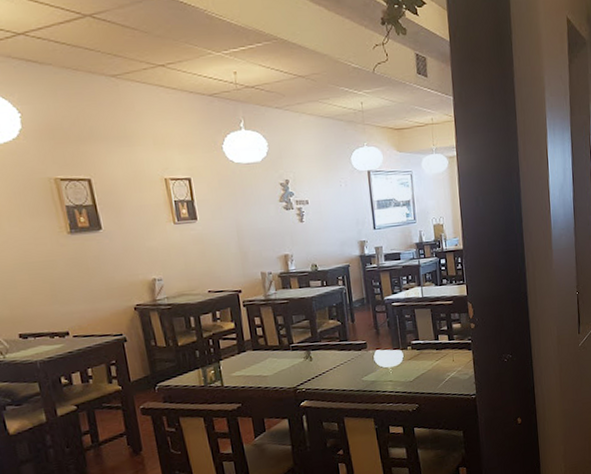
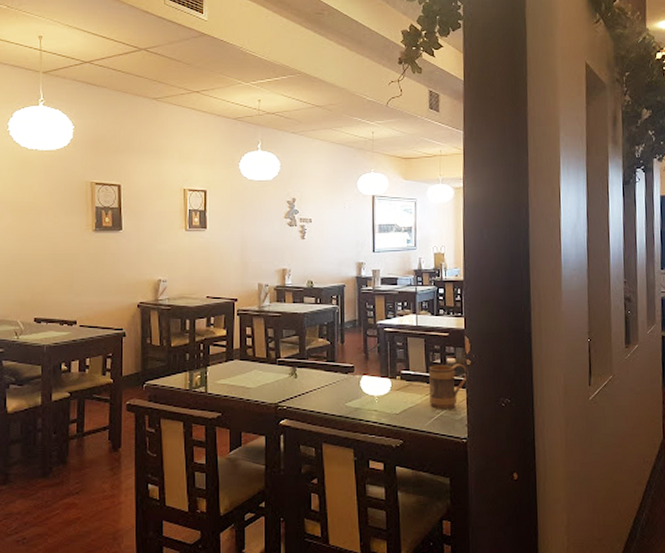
mug: none [436,328,473,372] -> present [428,363,469,409]

